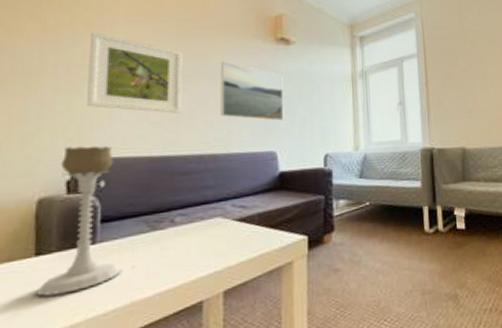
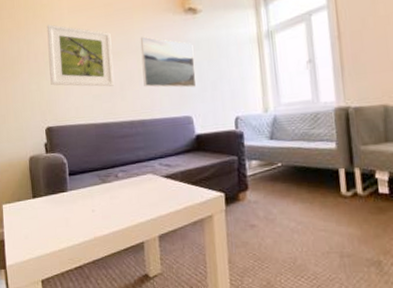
candle holder: present [36,146,122,297] -> none [36,116,86,228]

